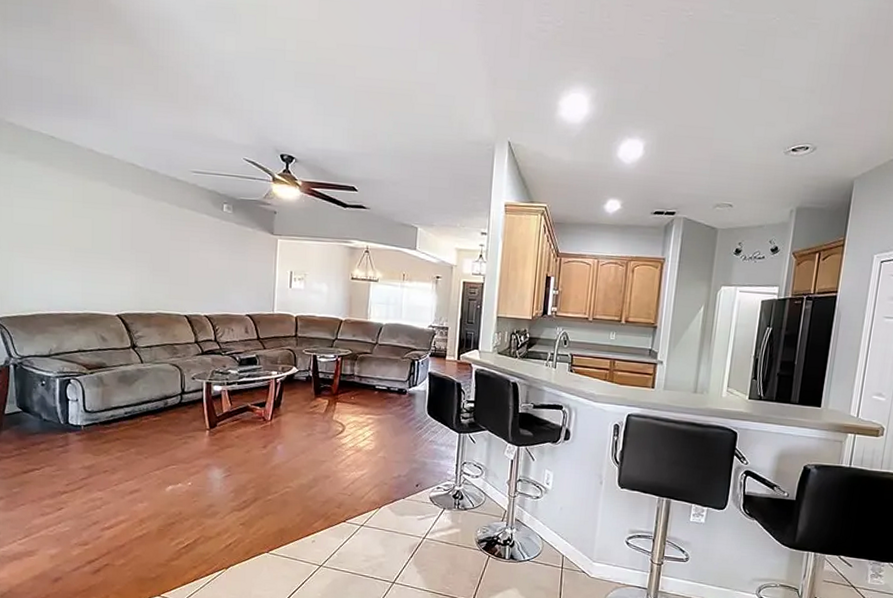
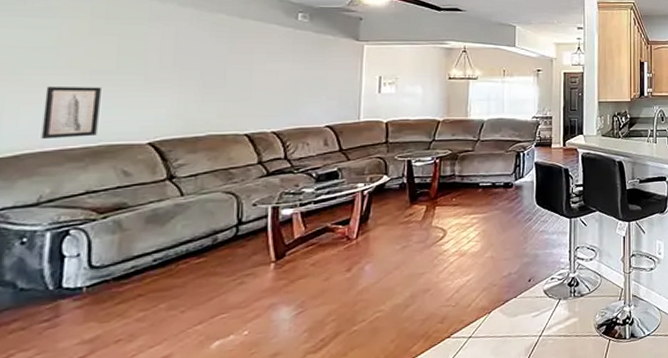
wall art: none [48,260,83,305] -> present [41,87,101,140]

